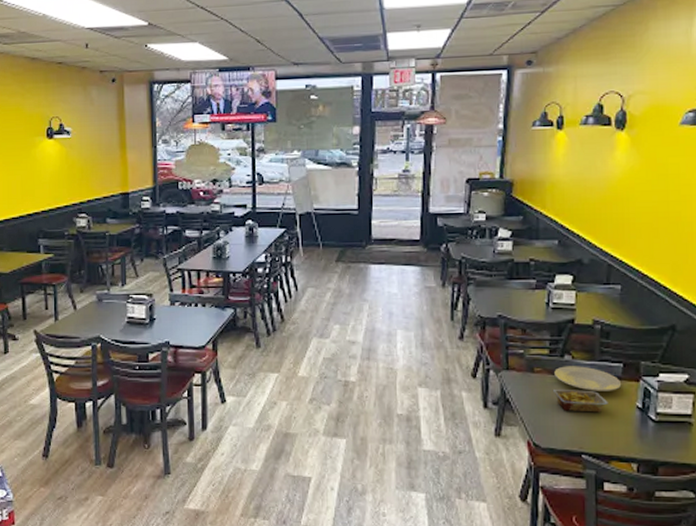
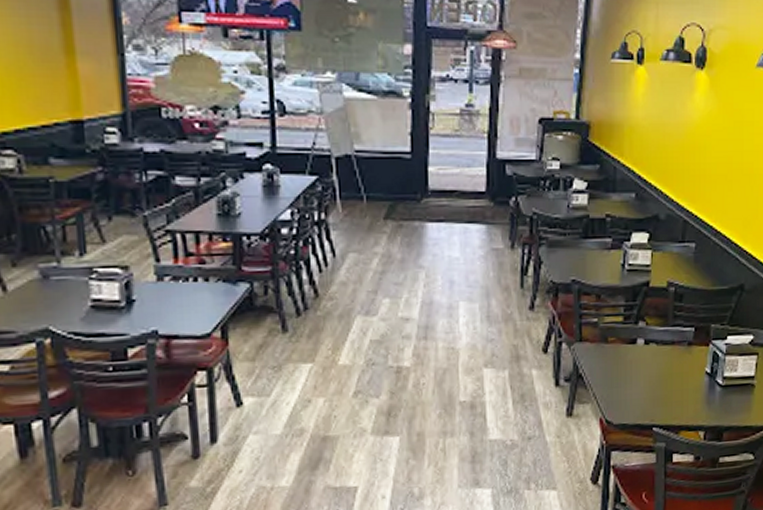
french fries: present [552,390,608,413] -> none [625,358,680,383]
plate: present [554,366,622,391] -> none [628,332,693,359]

